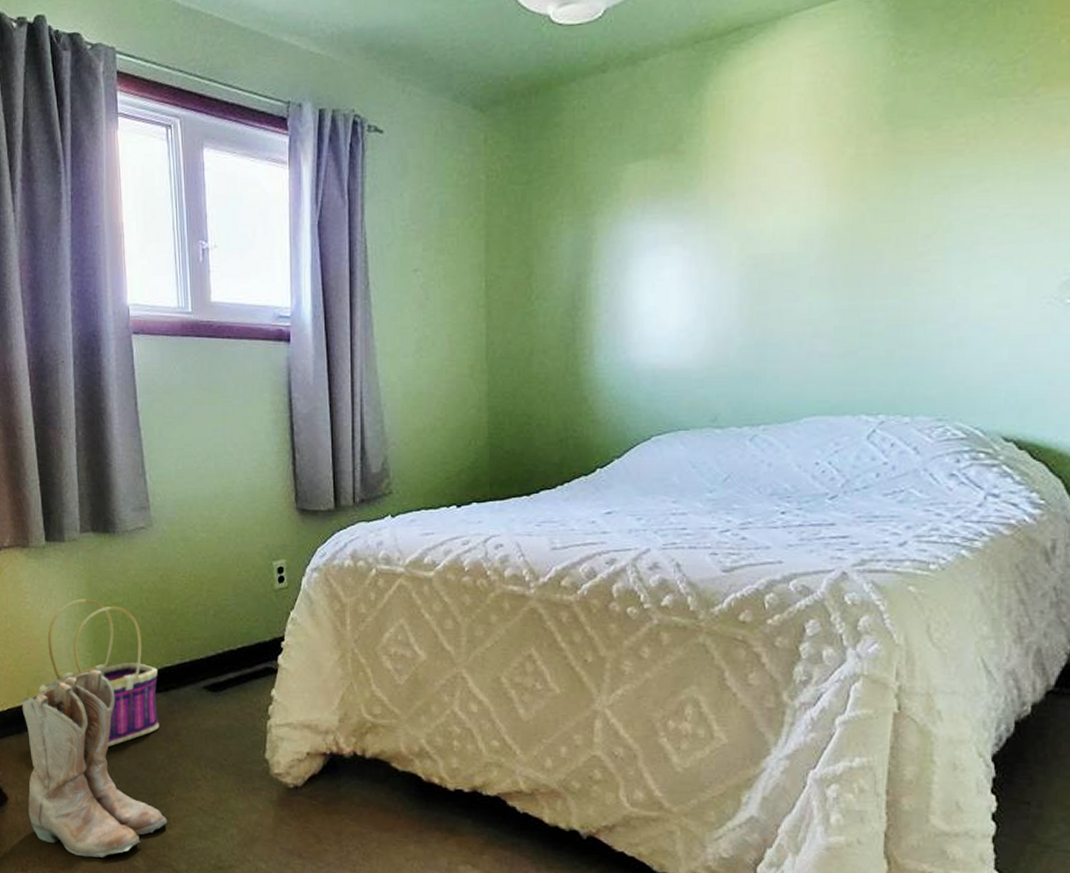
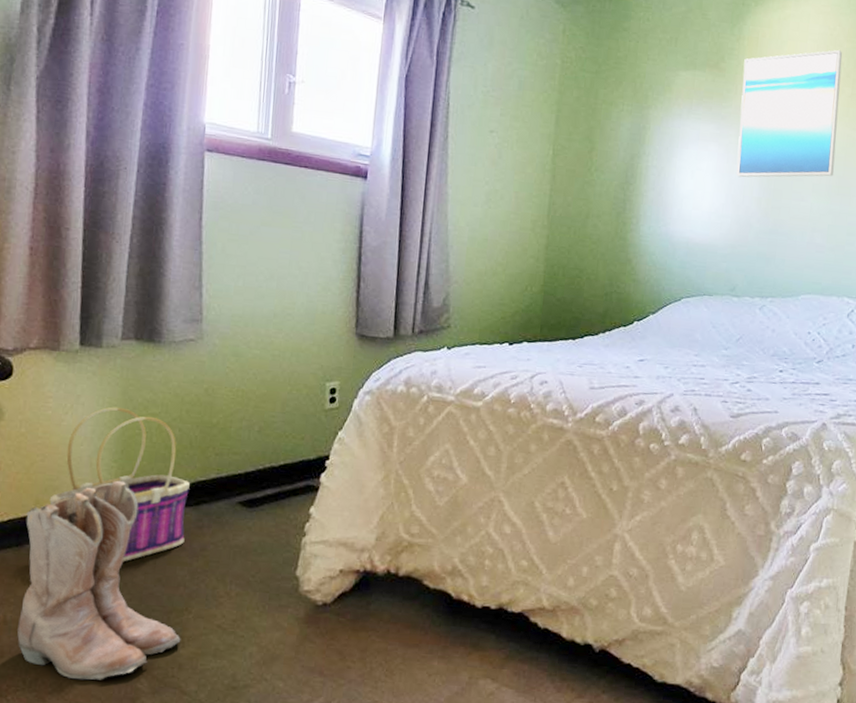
wall art: none [708,99,841,283] -> present [736,49,843,178]

